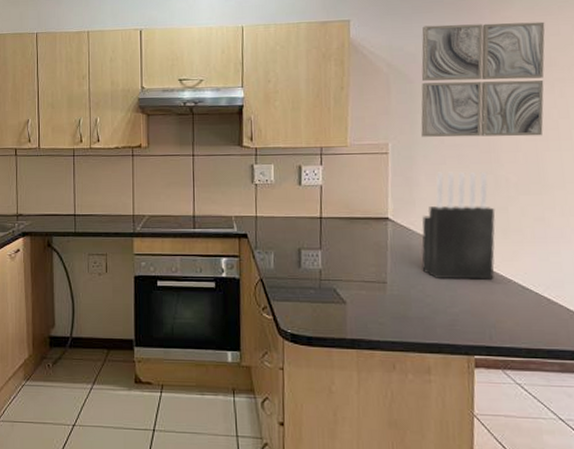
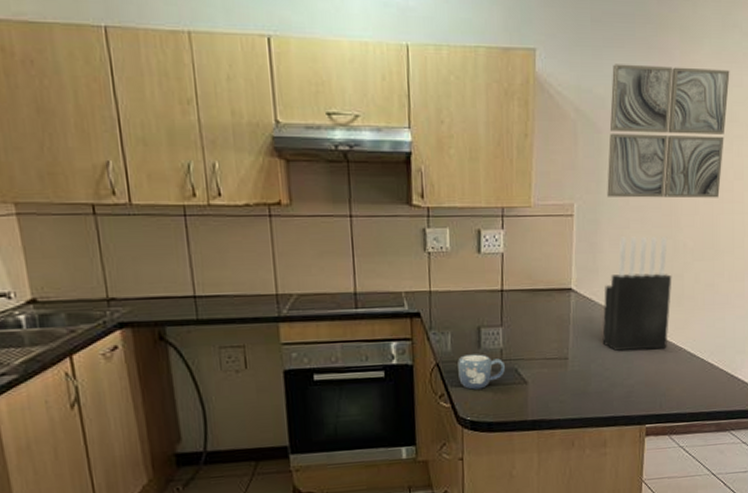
mug: none [280,273,325,305] -> present [458,354,506,390]

